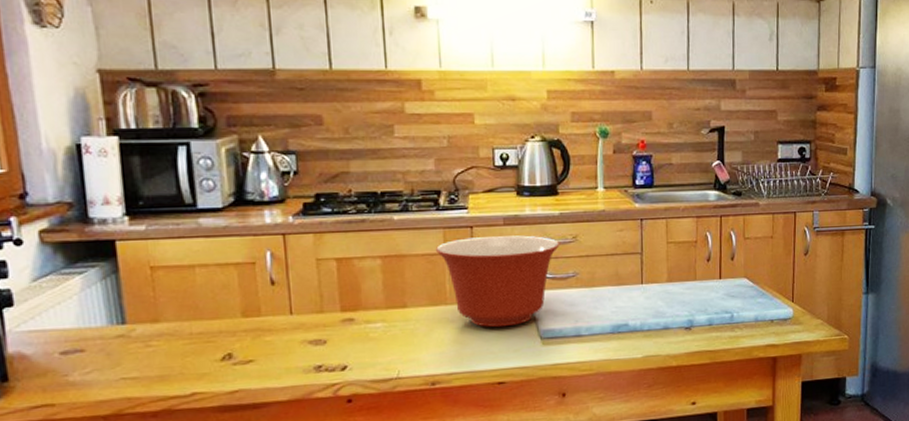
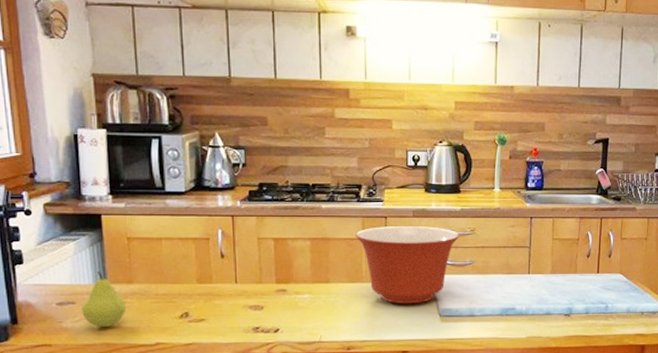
fruit: none [93,310,153,378] -> present [82,272,127,327]

